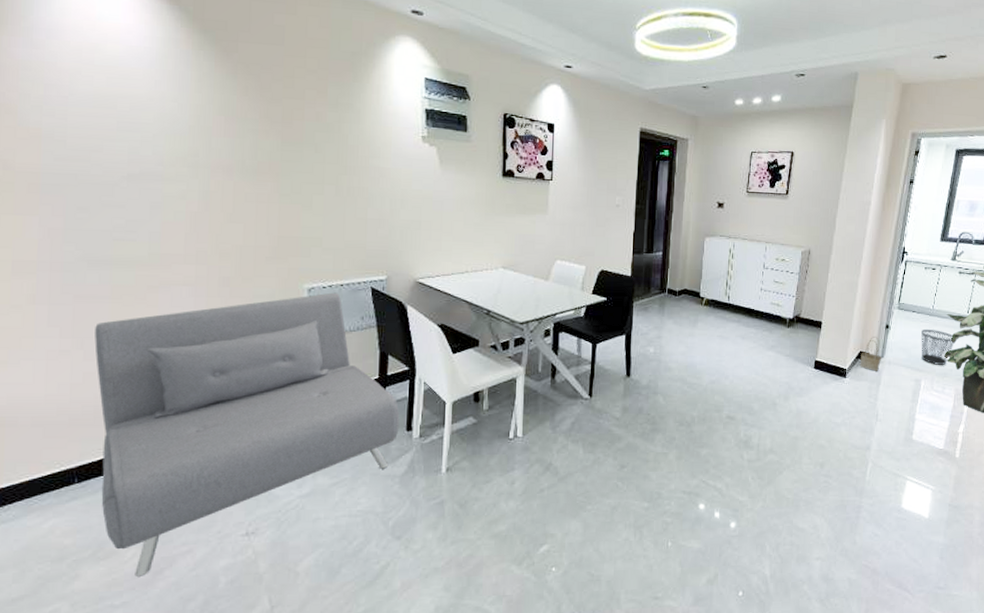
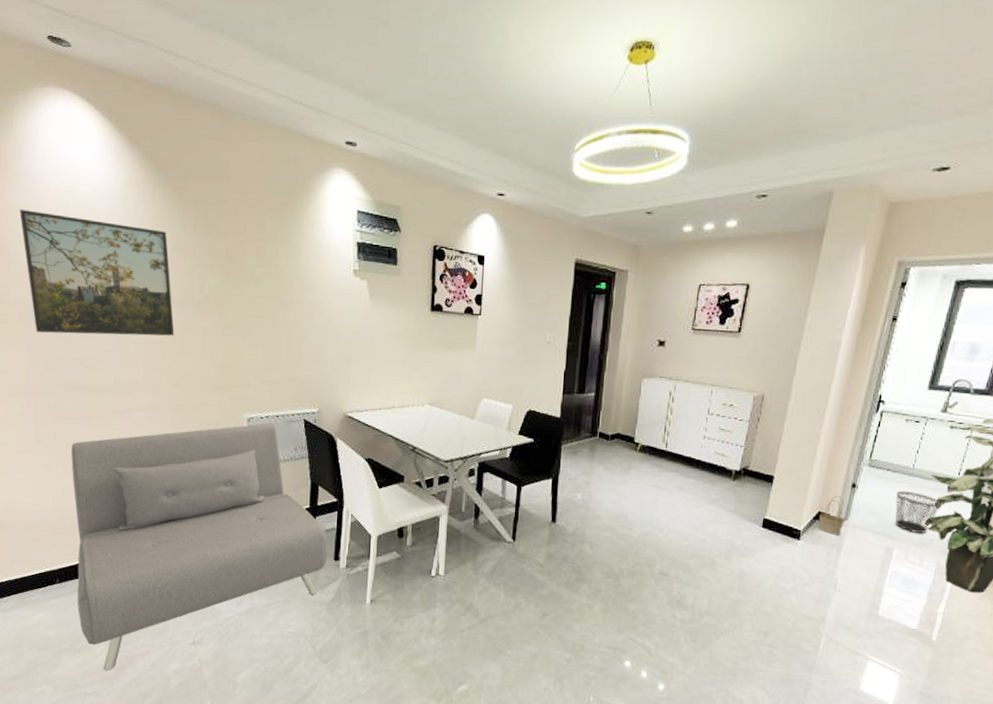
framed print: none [30,66,223,205] -> present [20,209,175,336]

